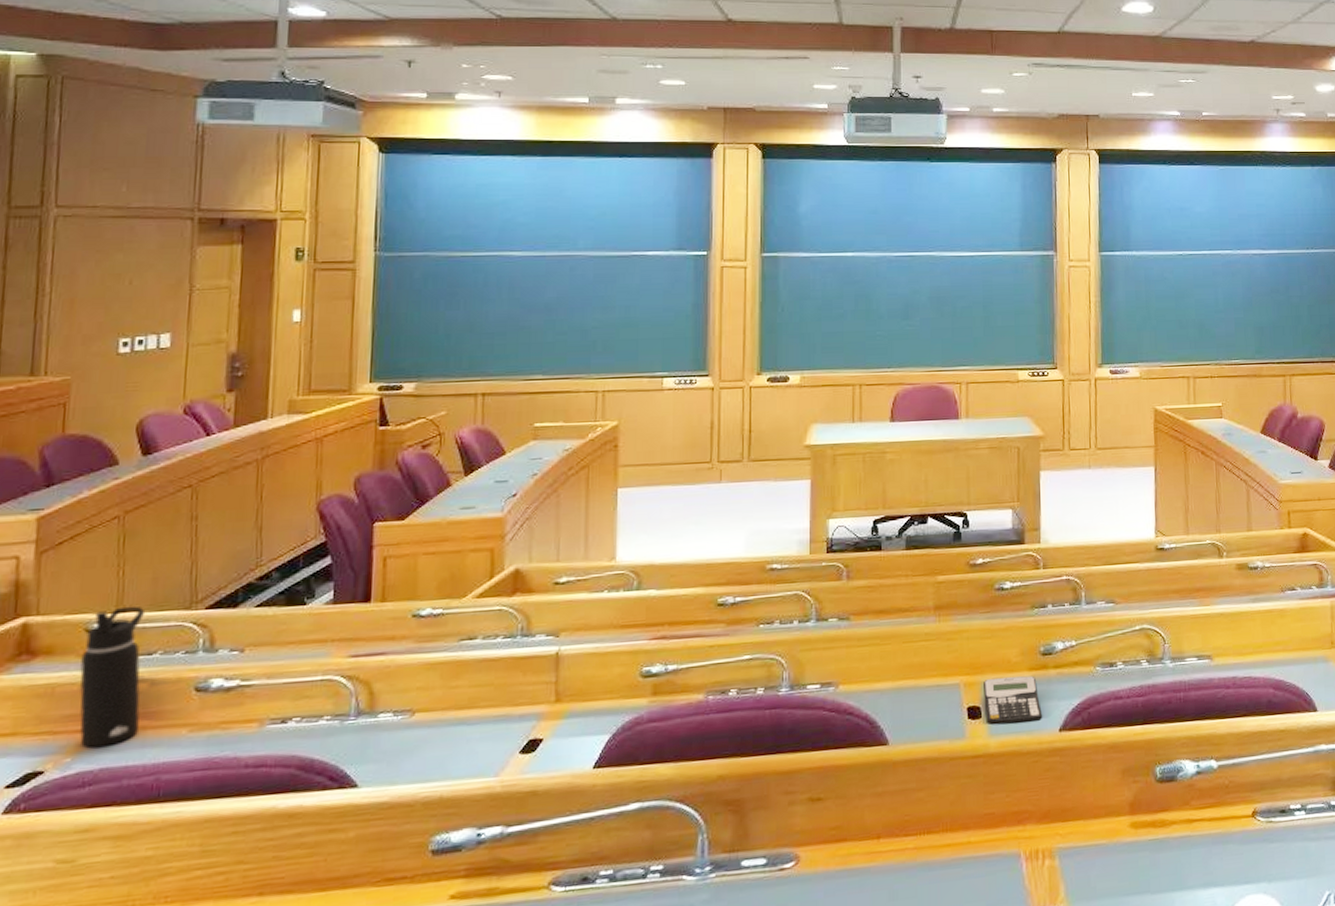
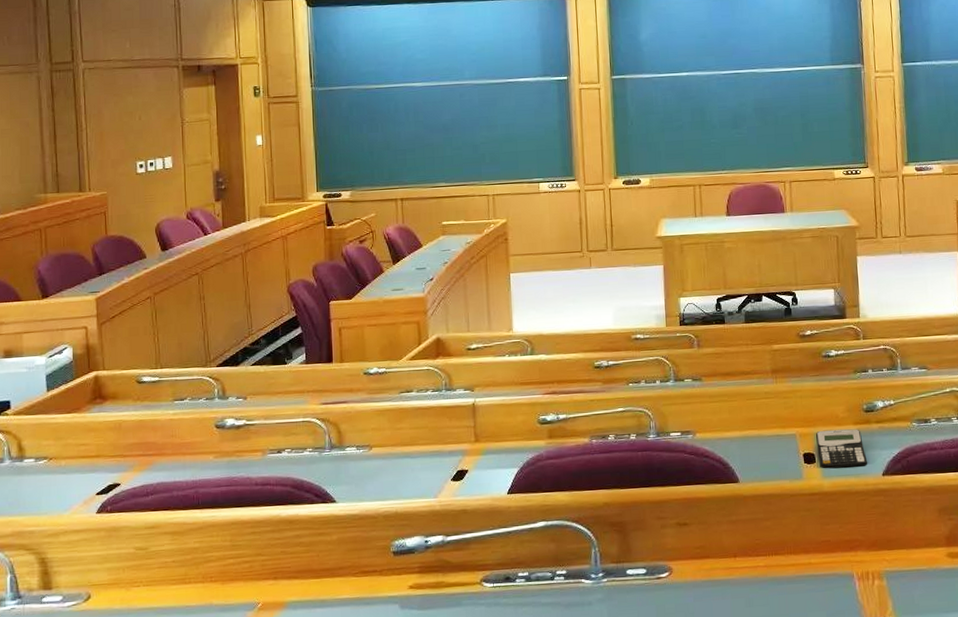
water bottle: present [79,605,146,748] -> none [136,364,180,468]

